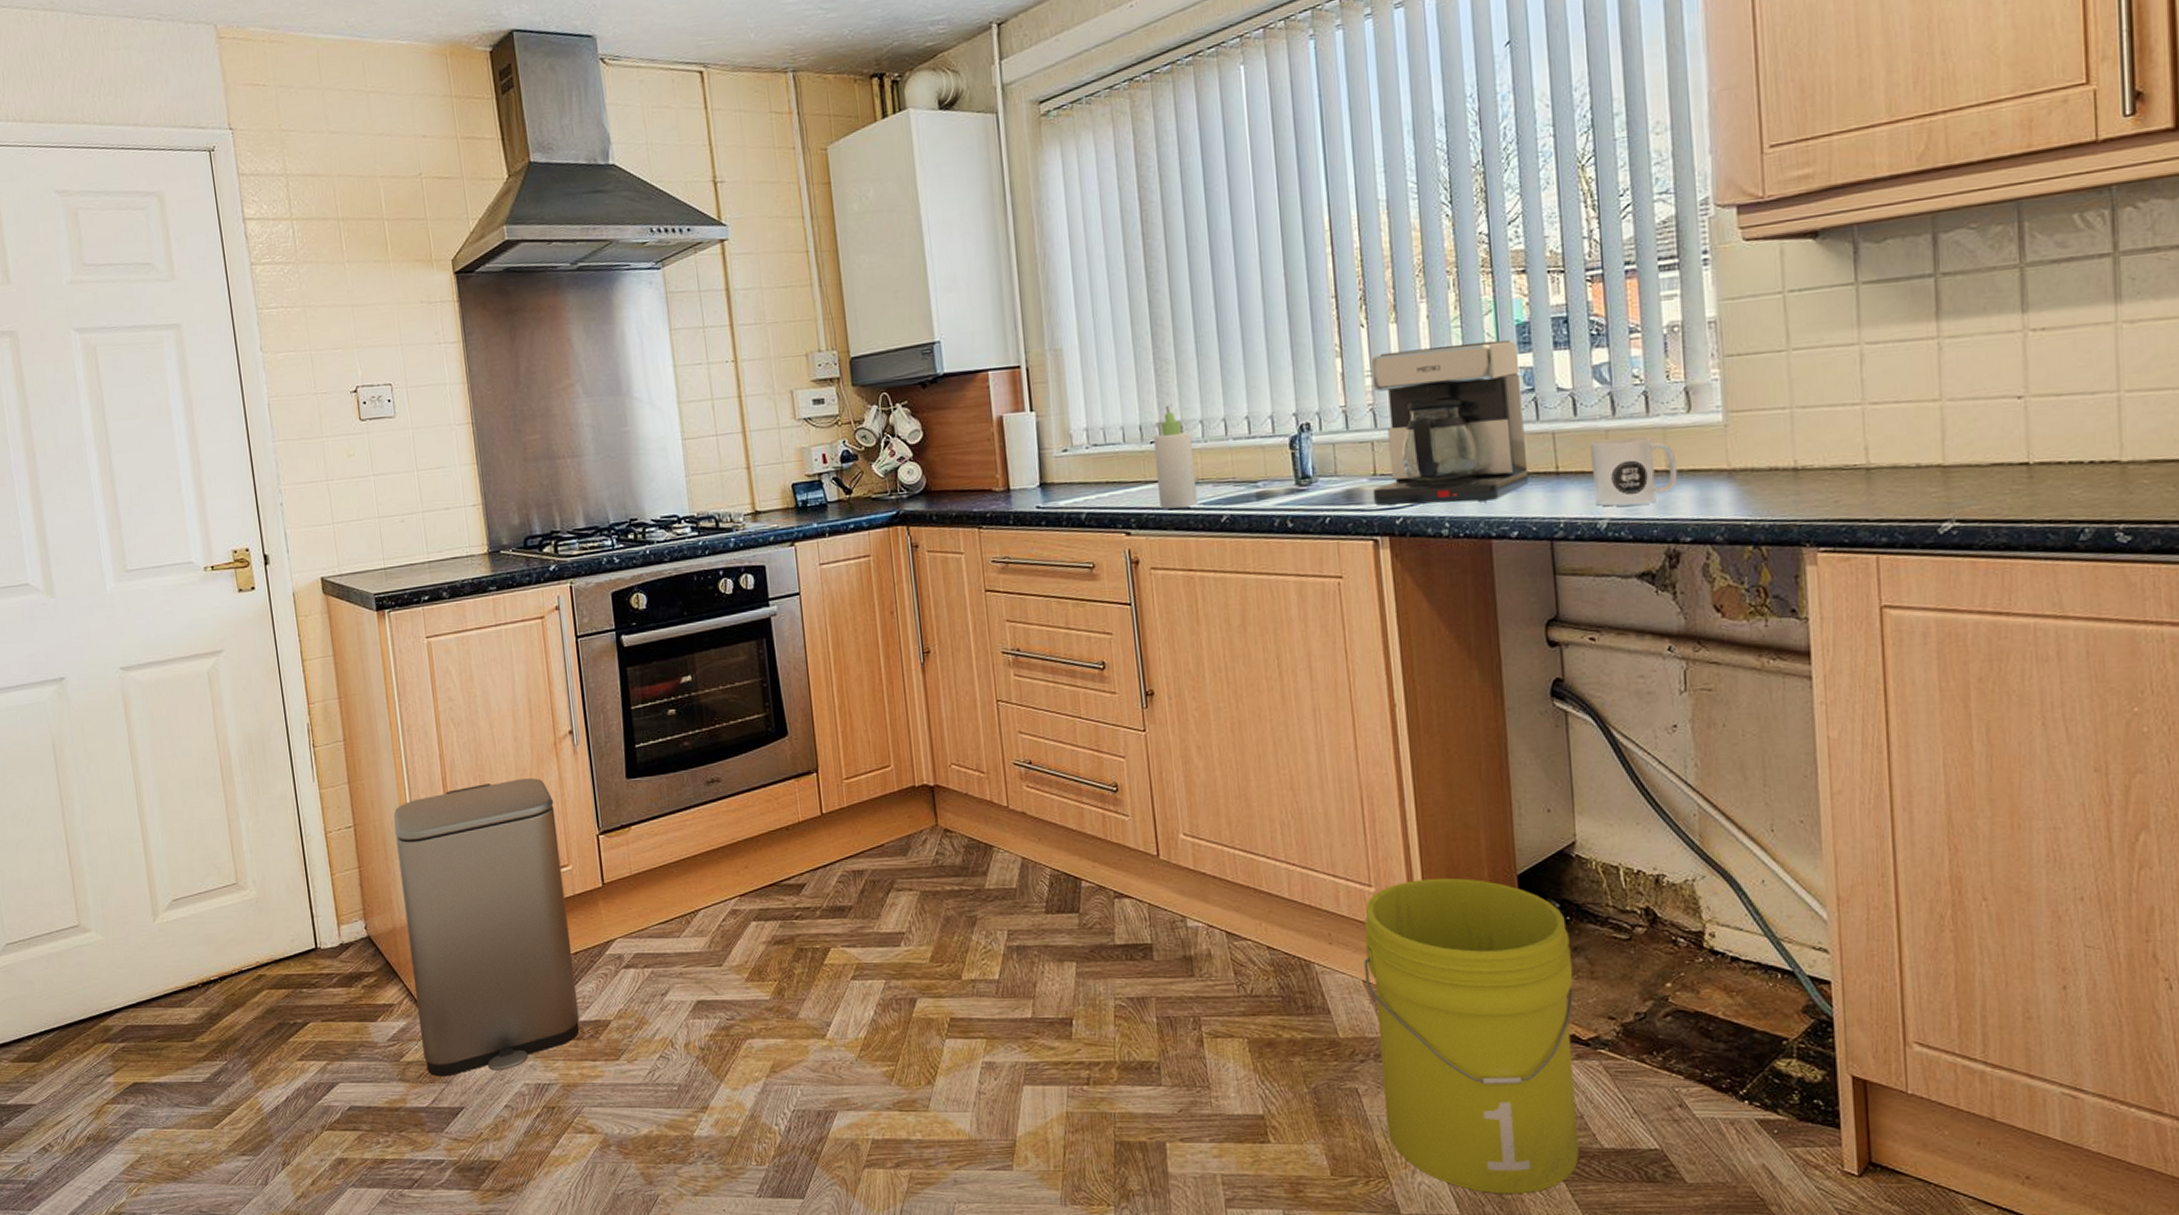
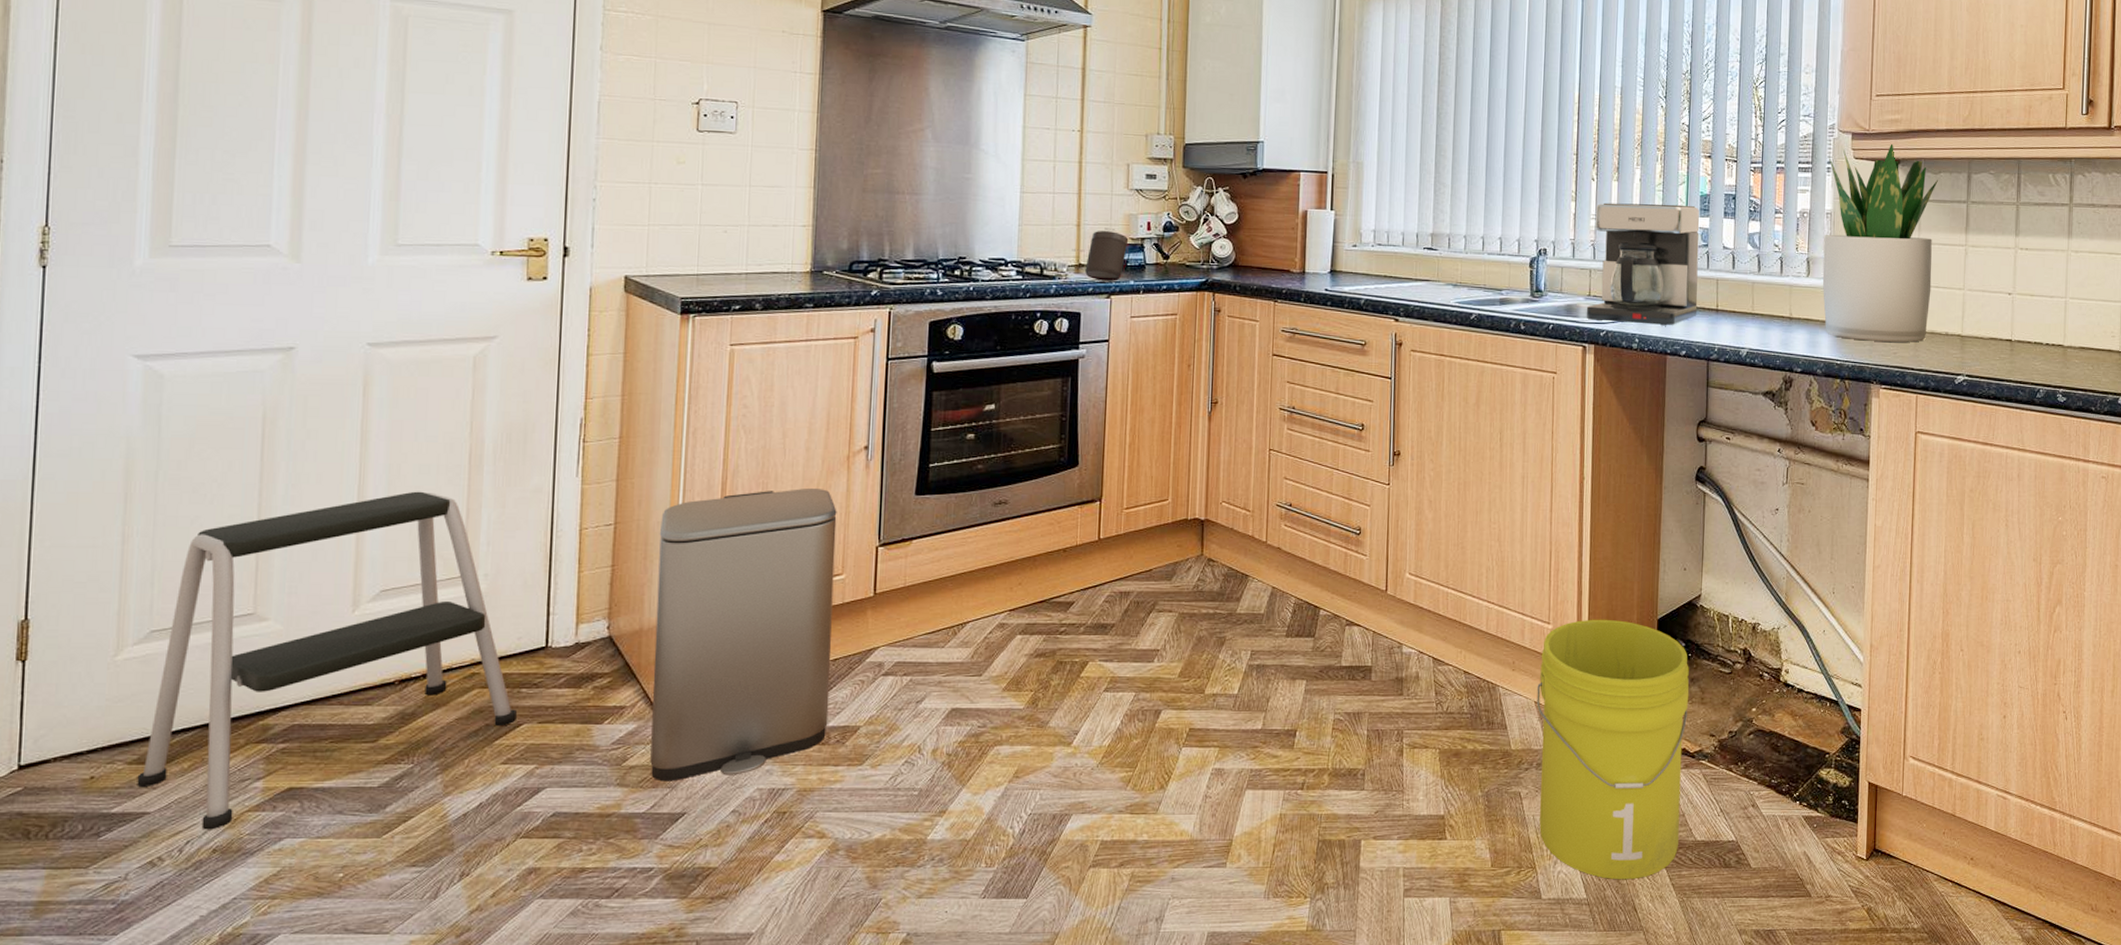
step stool: none [18,805,303,1120] -> present [137,491,517,830]
canister: none [745,466,820,530] -> present [1072,227,1142,284]
bottle: present [1153,405,1198,510] -> none [1424,220,1456,305]
mug: present [1590,436,1678,507] -> none [1740,289,1797,341]
planter: none [1703,210,1887,490] -> present [1822,143,1939,342]

